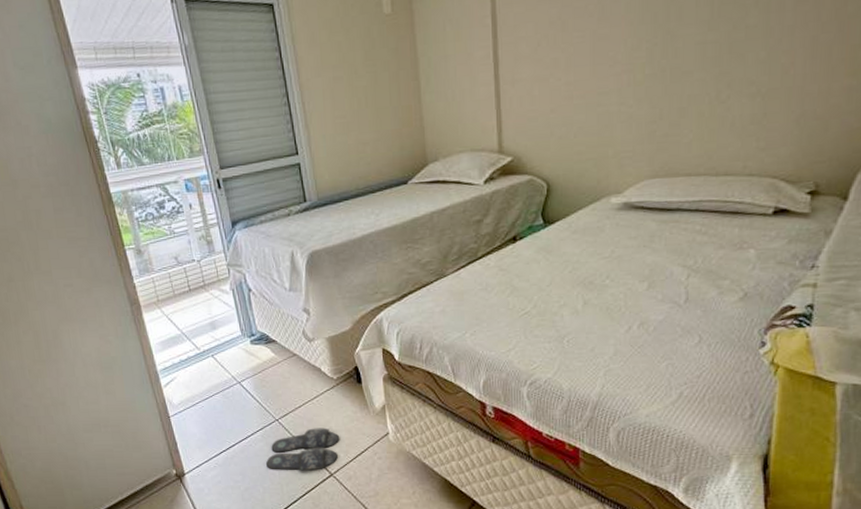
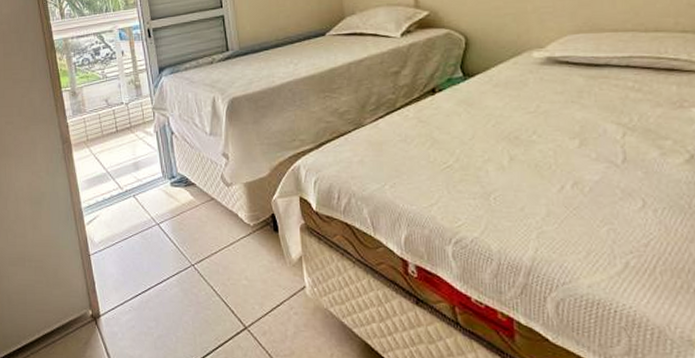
slippers: present [266,427,340,471] -> none [180,276,255,322]

